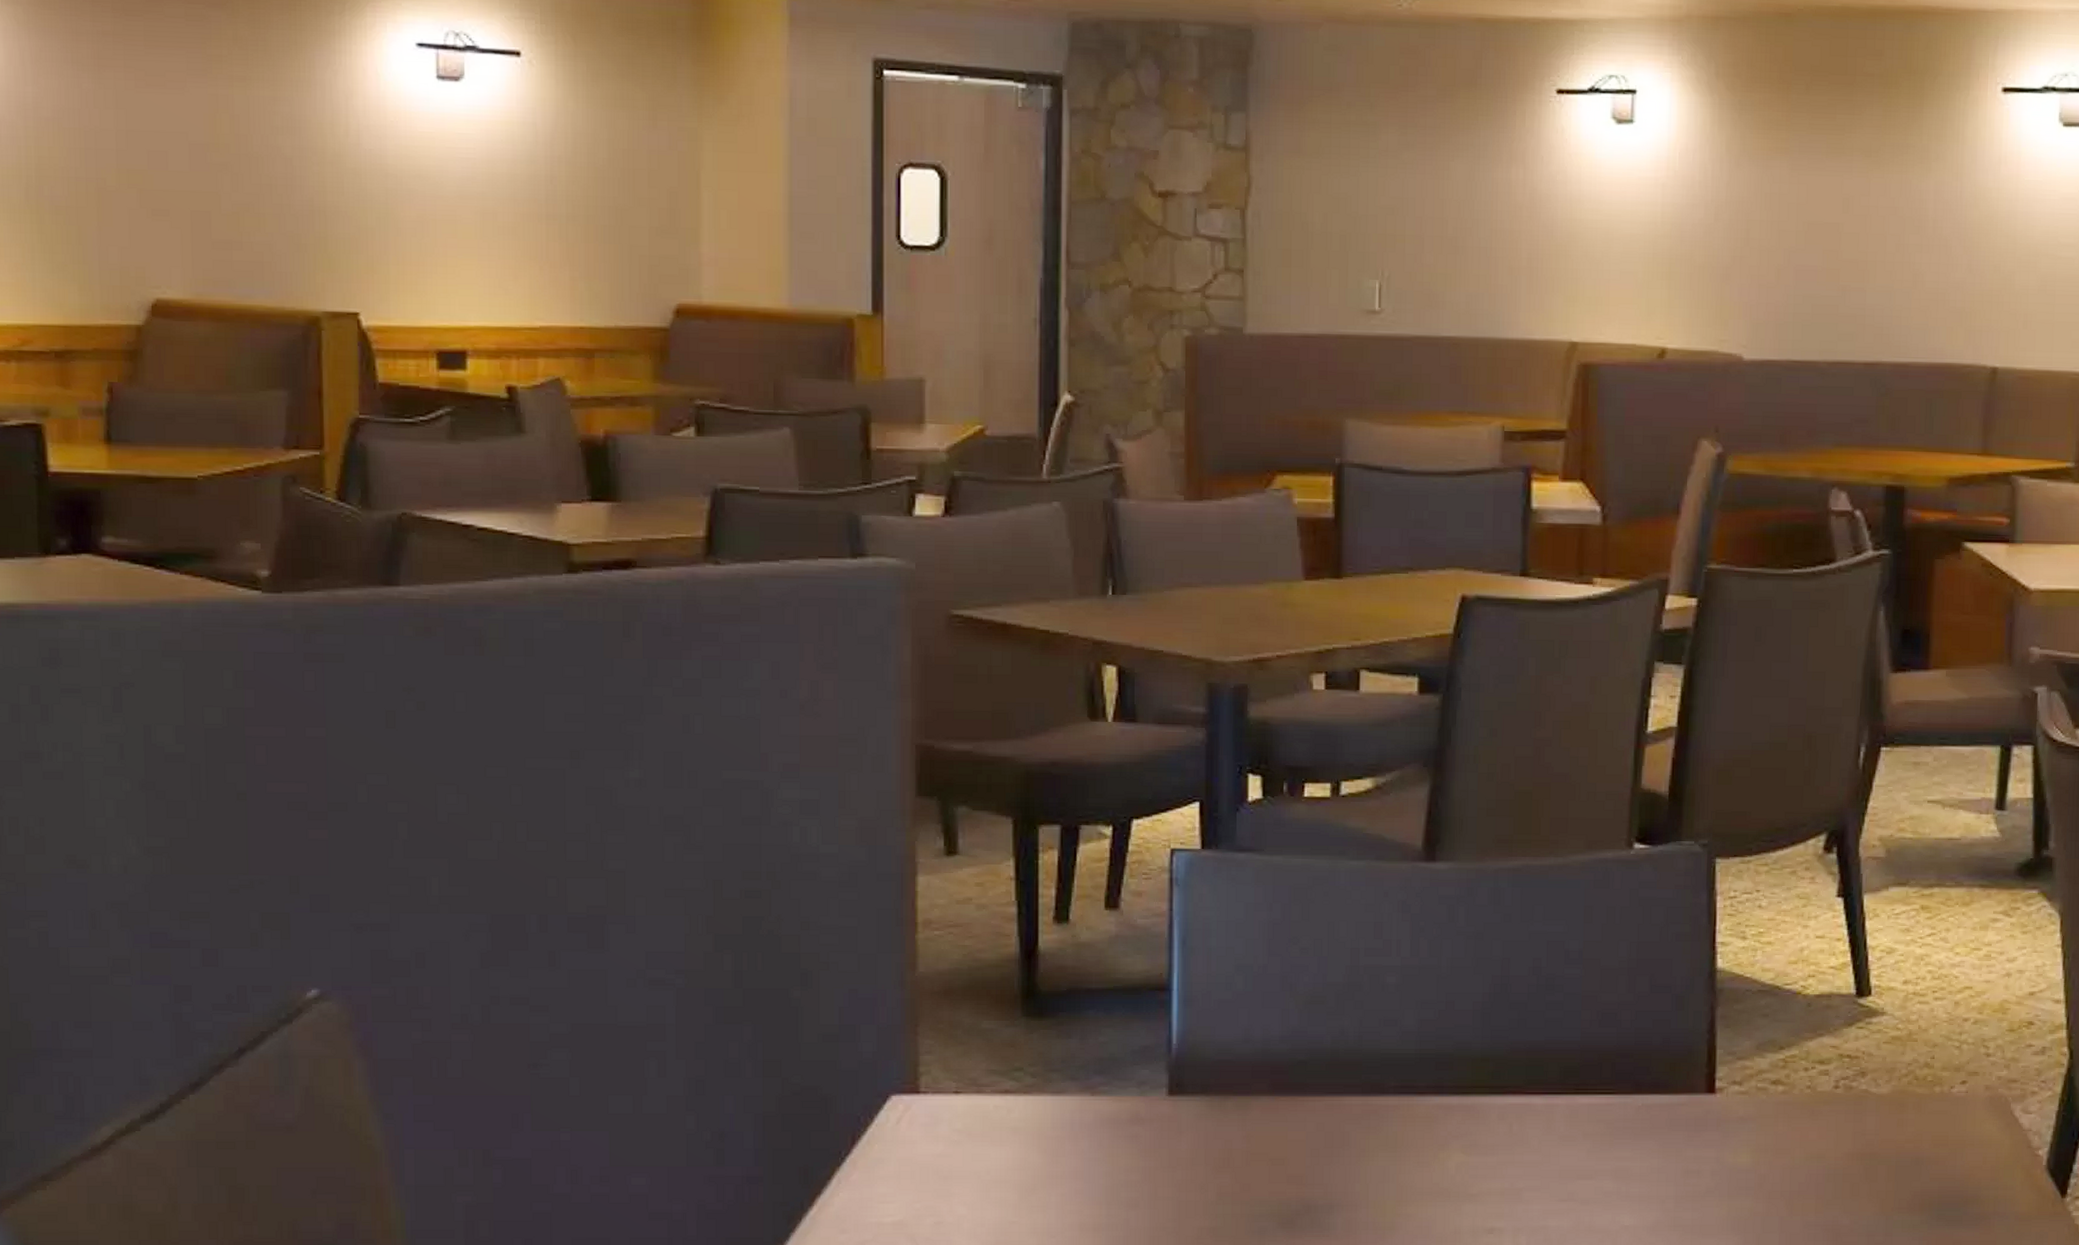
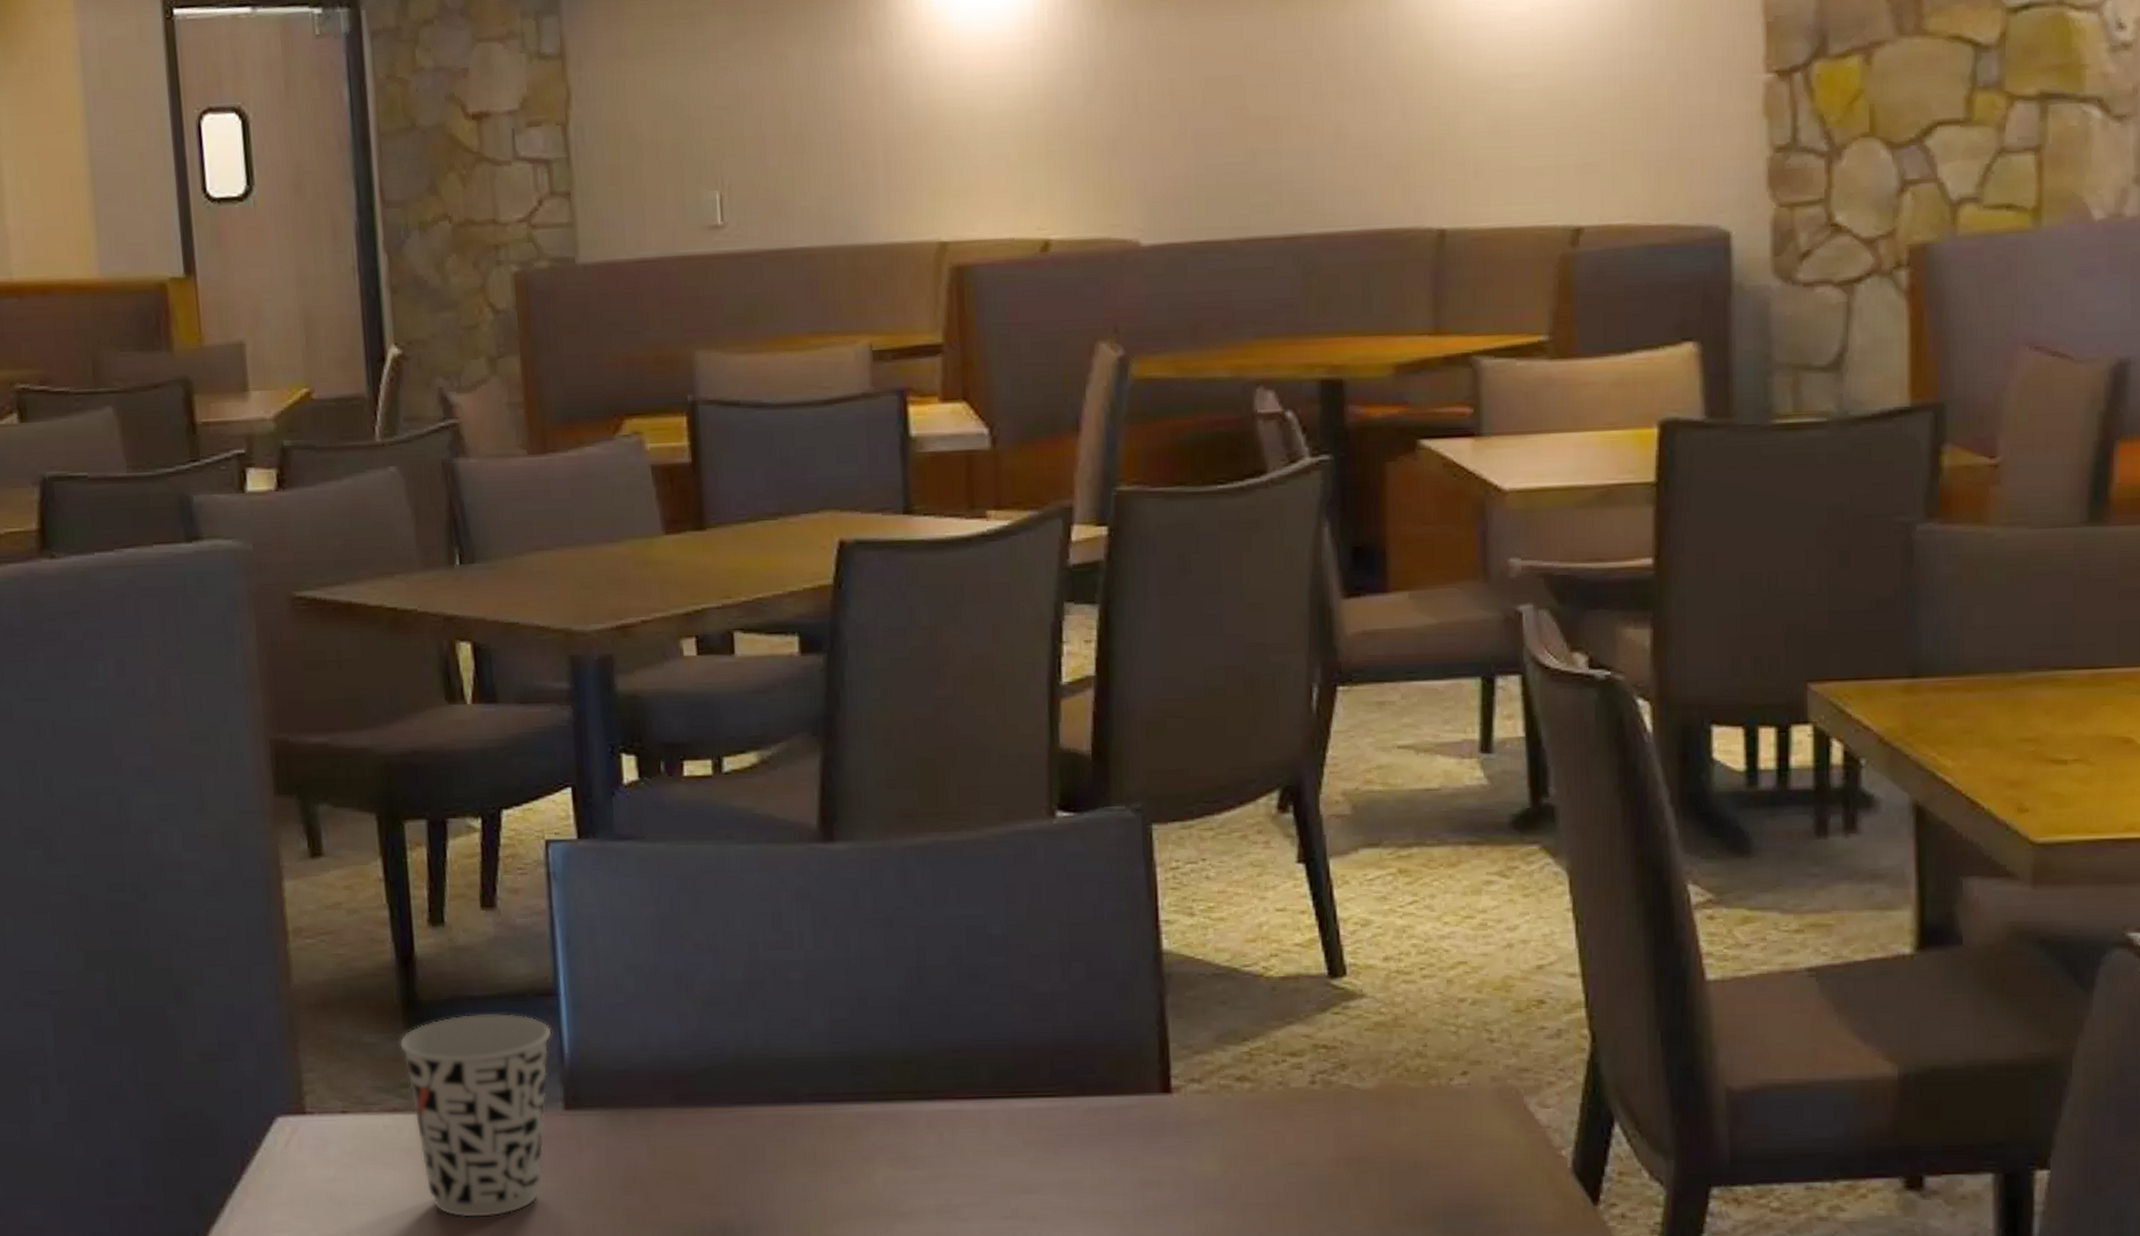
cup: none [1016,1005,1162,1194] -> present [399,1013,552,1218]

